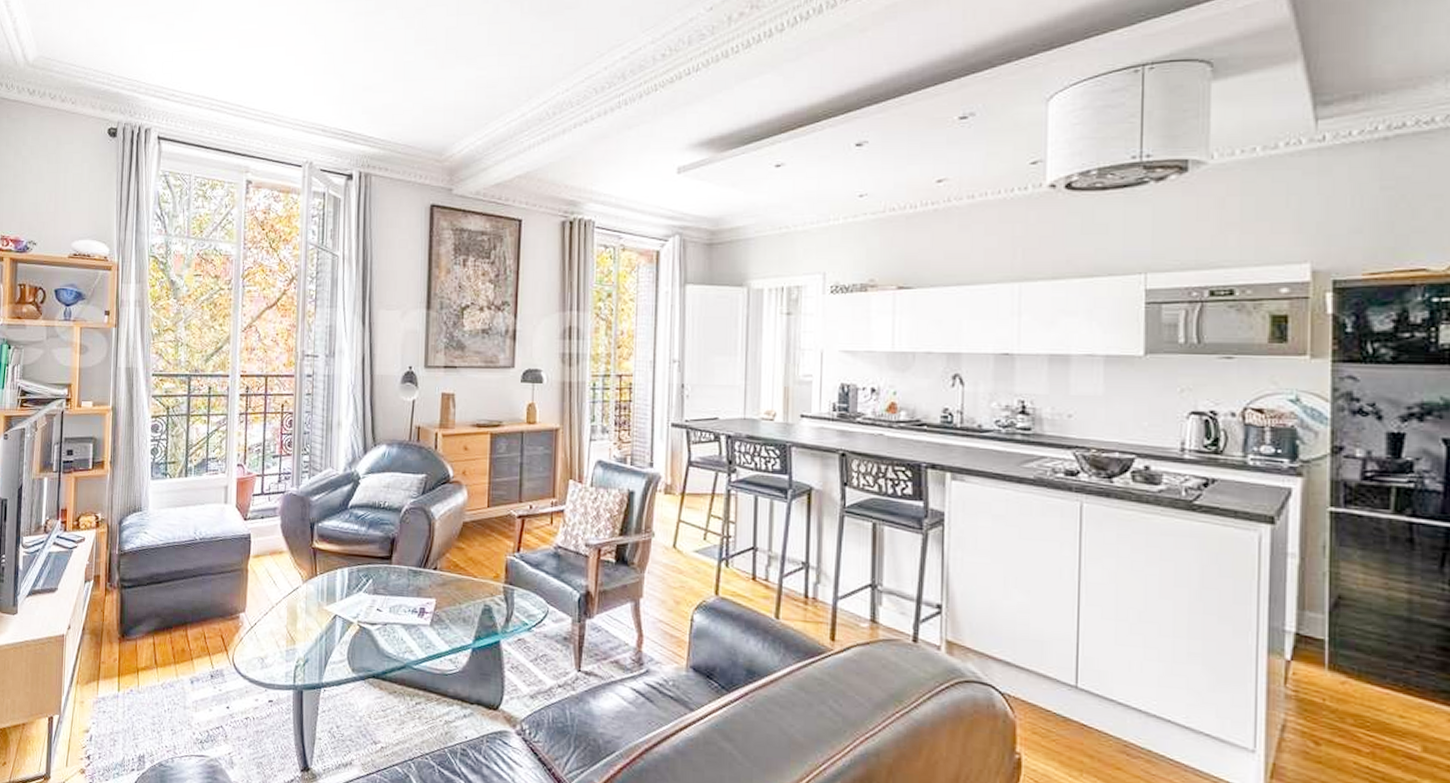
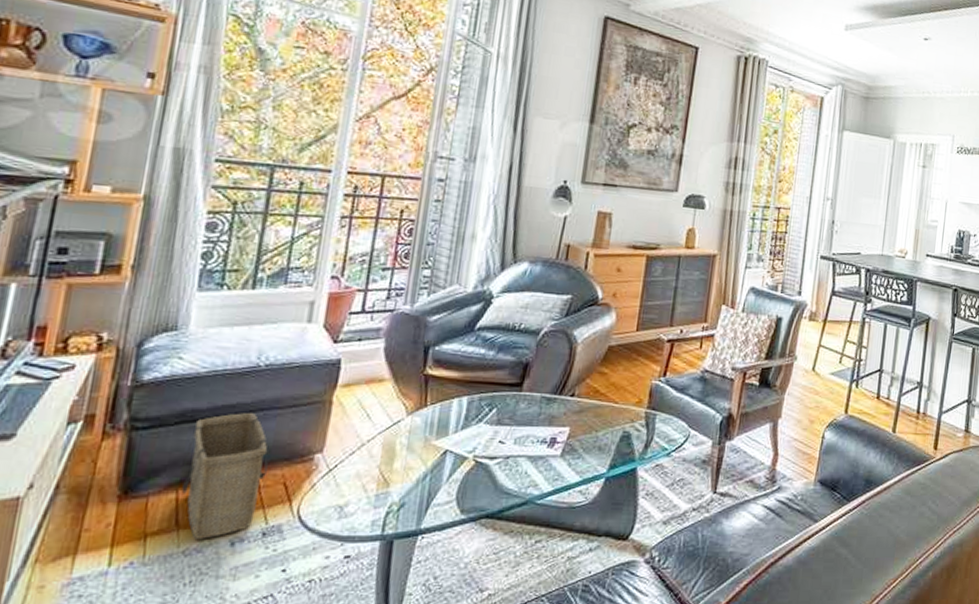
basket: none [156,577,209,677] -> present [182,413,268,539]

